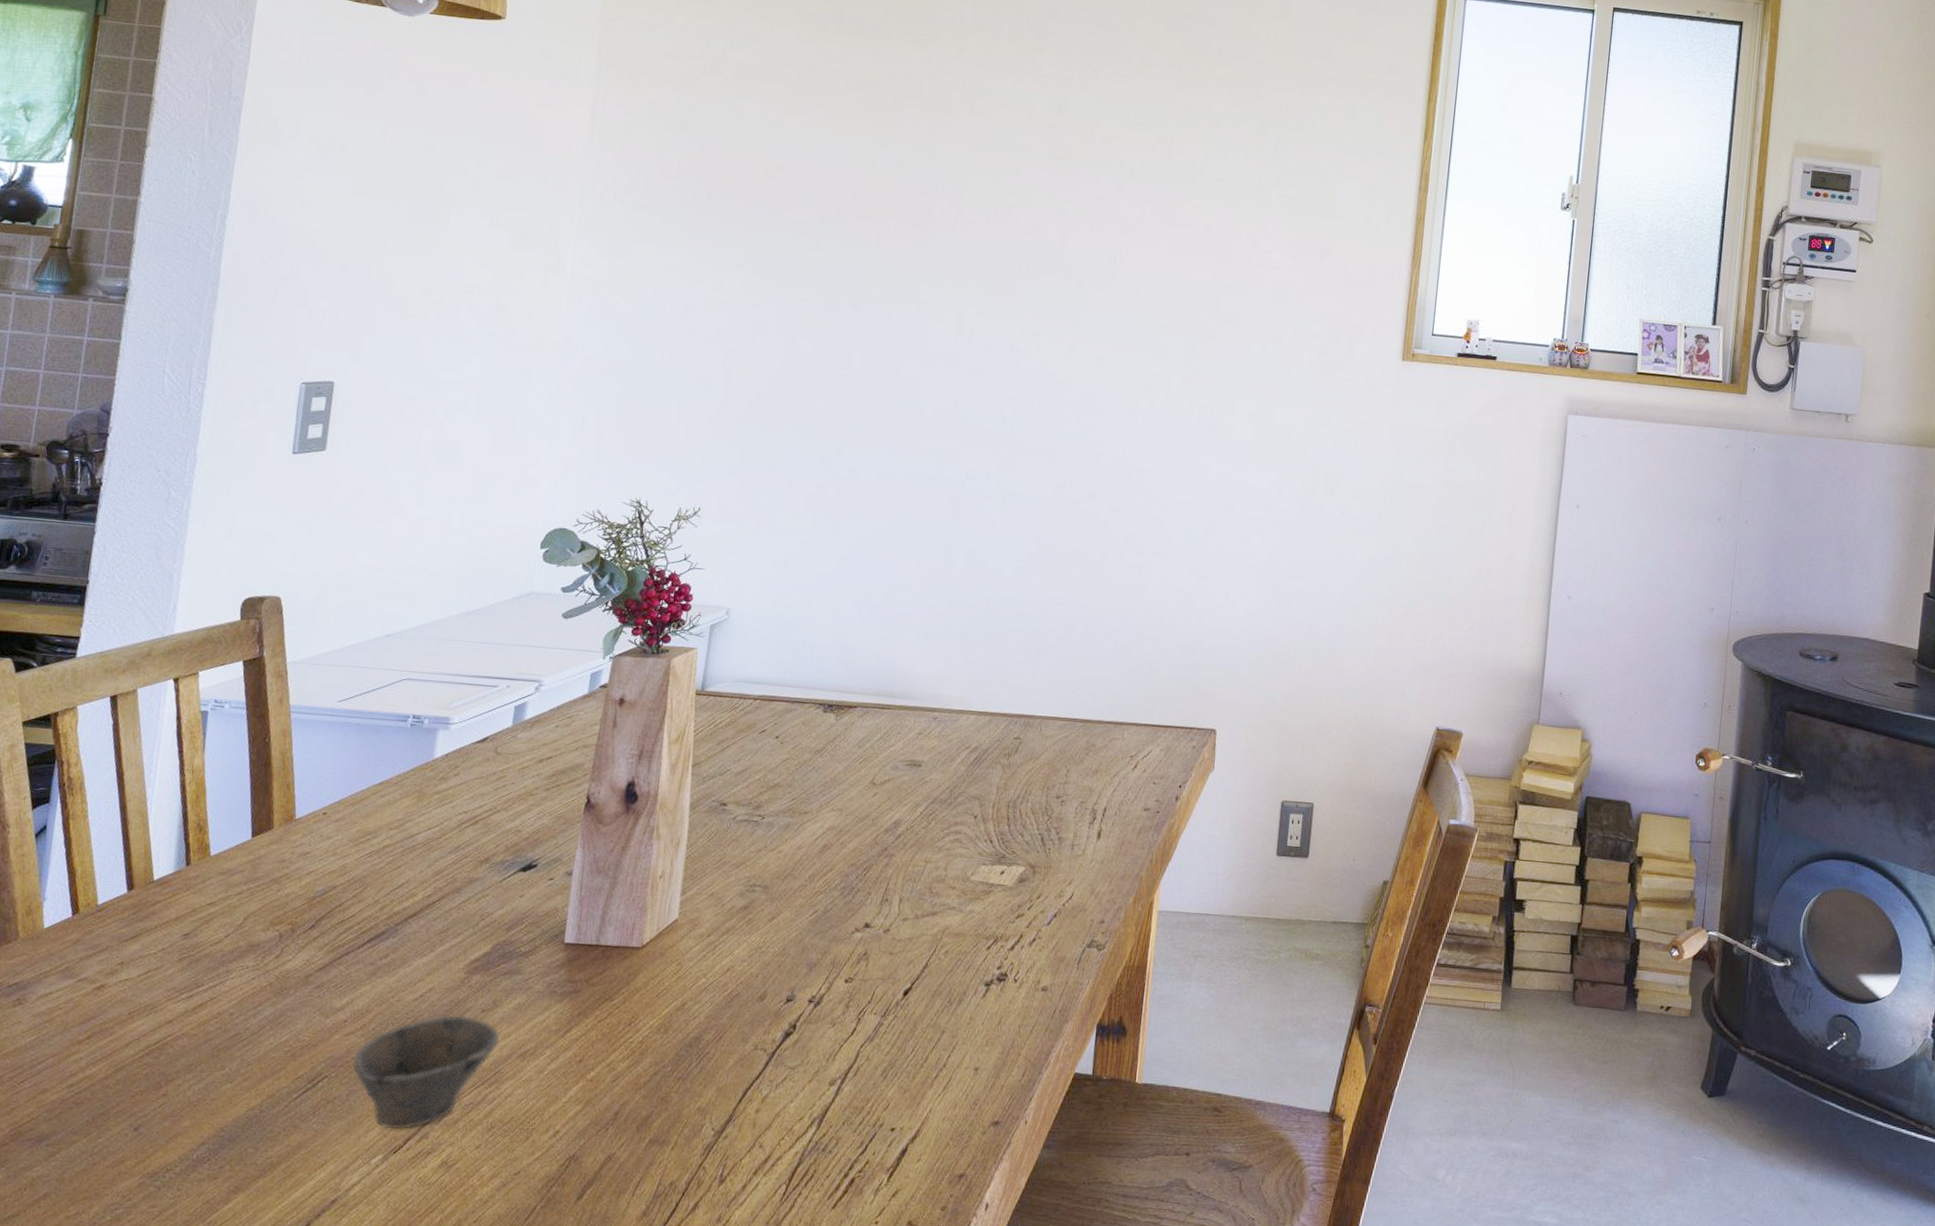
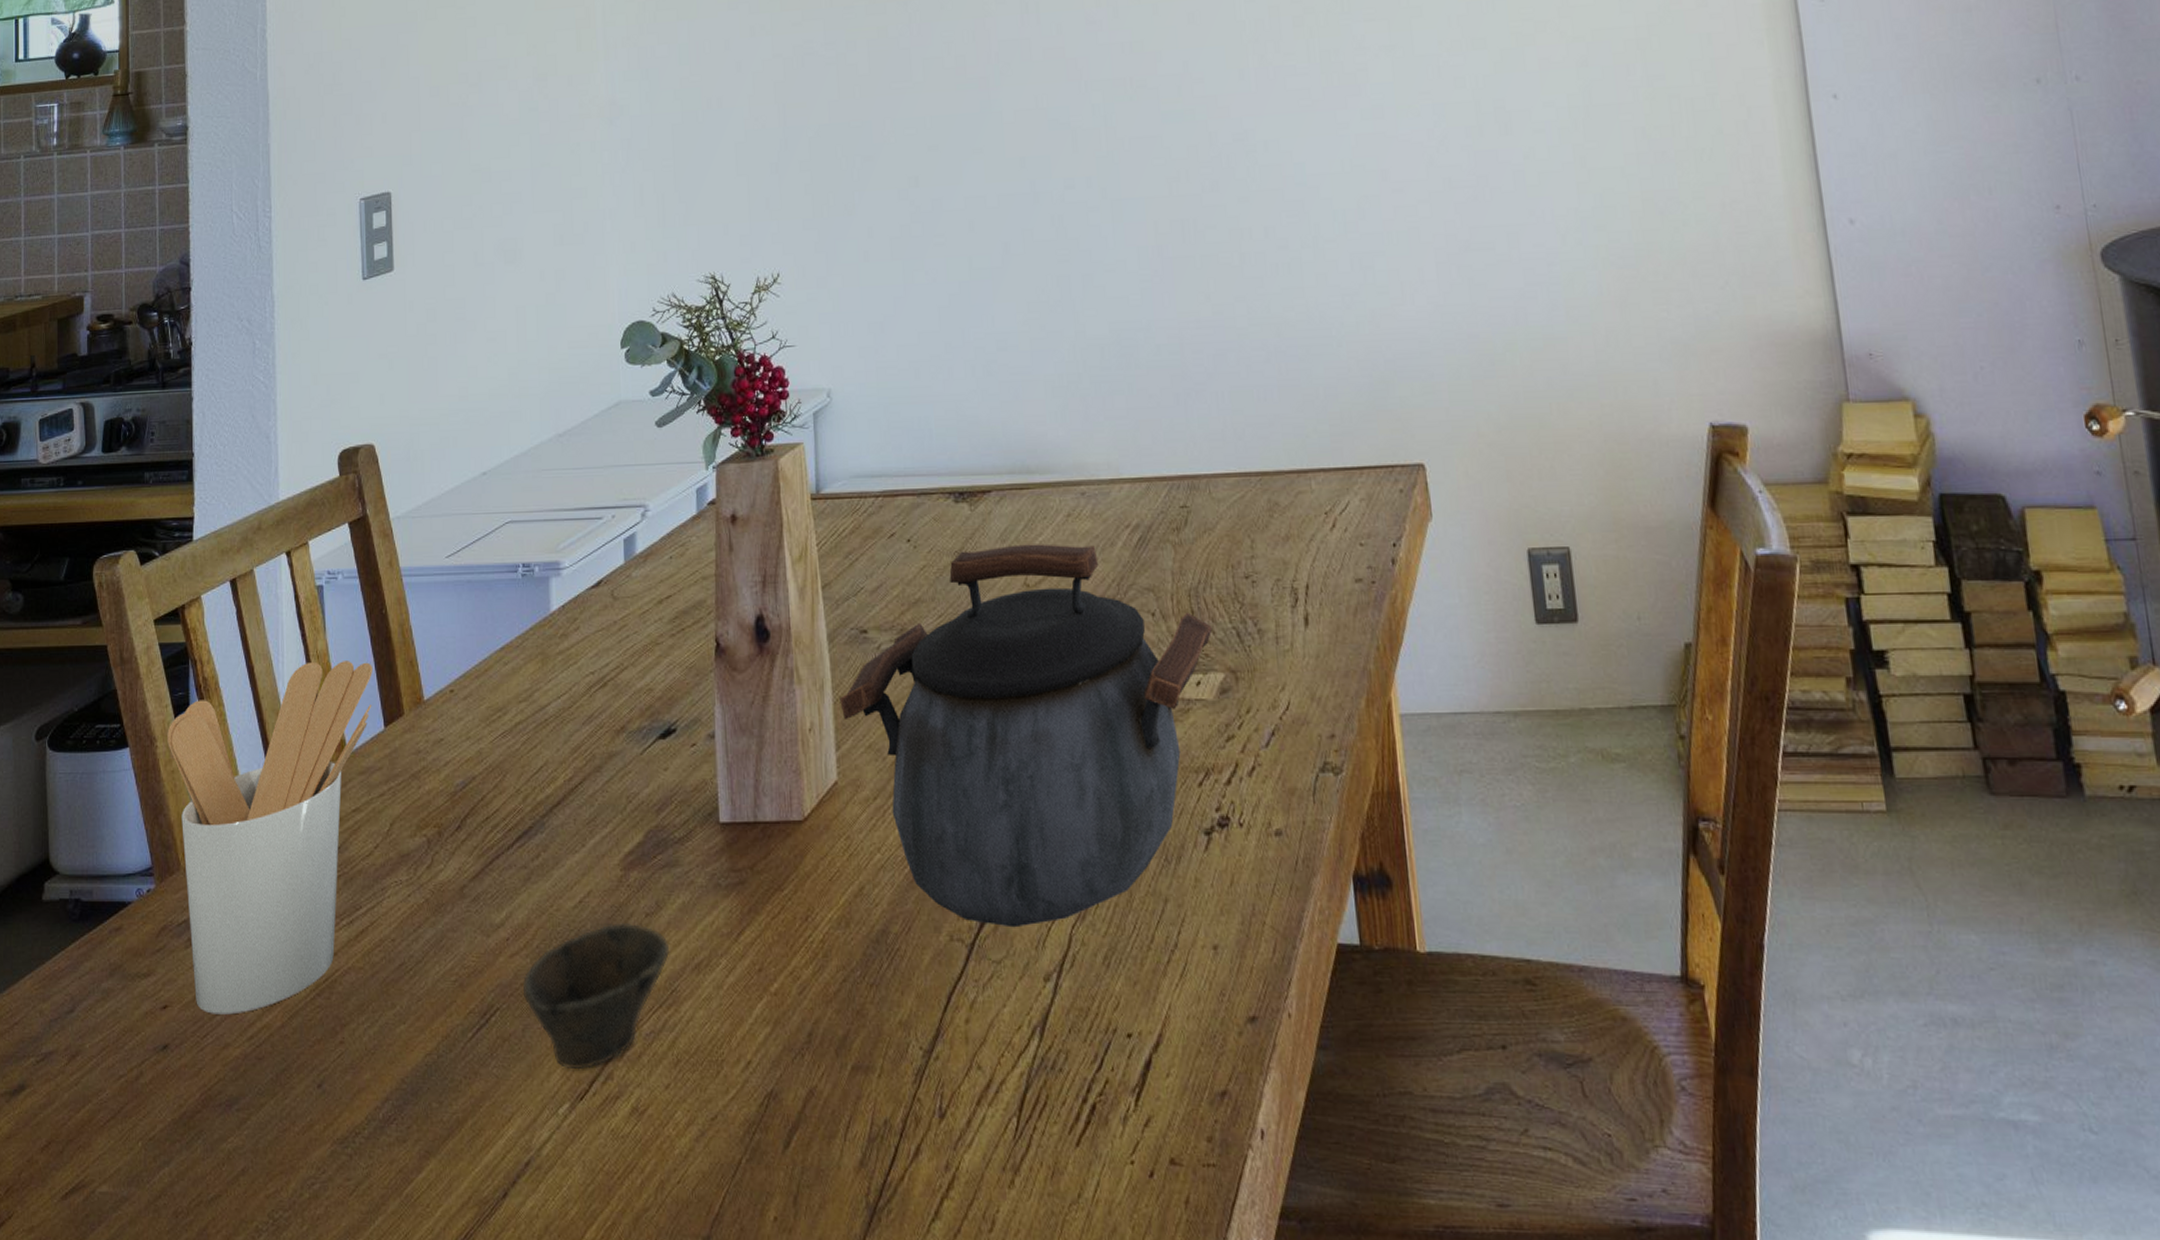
utensil holder: none [17,775,248,1066] -> present [167,661,372,1015]
kettle: none [691,750,1022,1044] -> present [839,544,1213,928]

